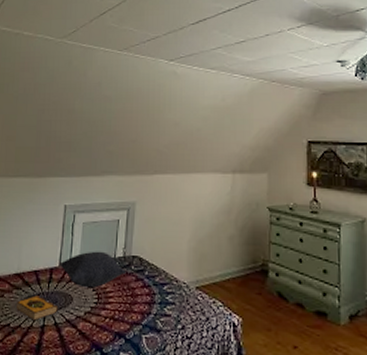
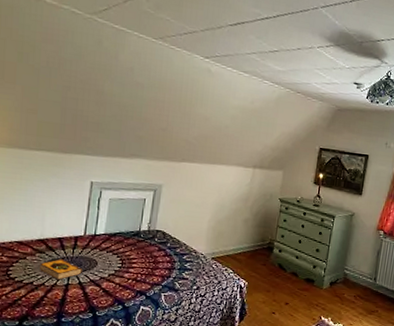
pillow: present [60,251,126,288] -> none [85,224,150,255]

